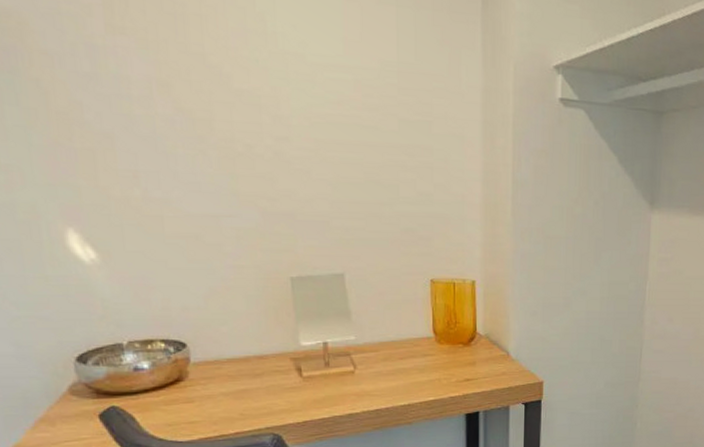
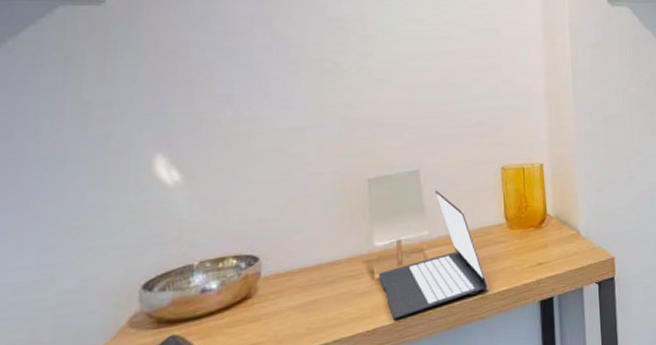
laptop: none [306,297,416,415] -> present [379,190,489,319]

